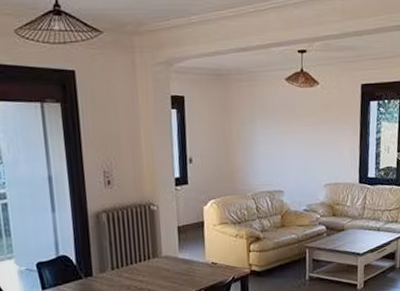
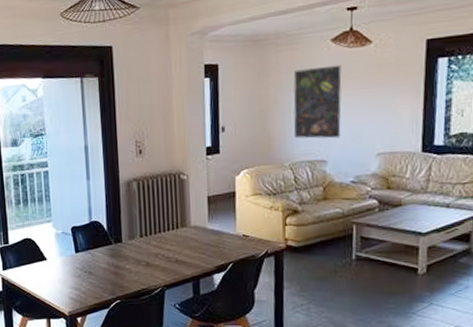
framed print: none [253,102,295,171] -> present [293,64,342,139]

